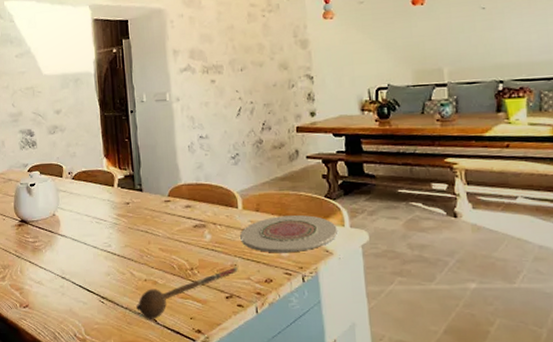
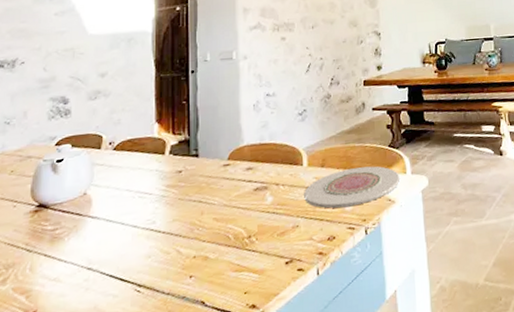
spoon: present [136,267,238,319] -> none [181,228,300,303]

